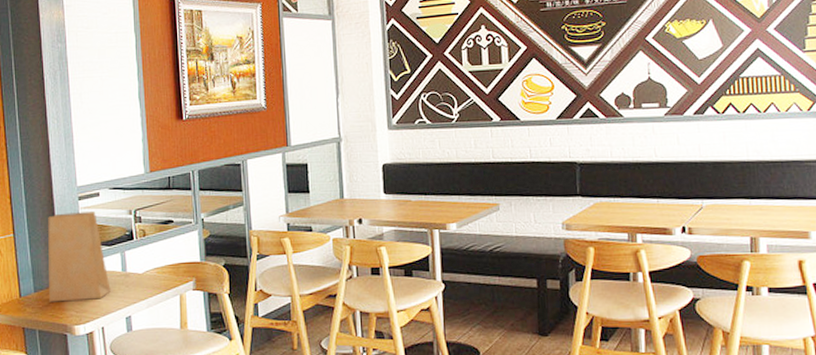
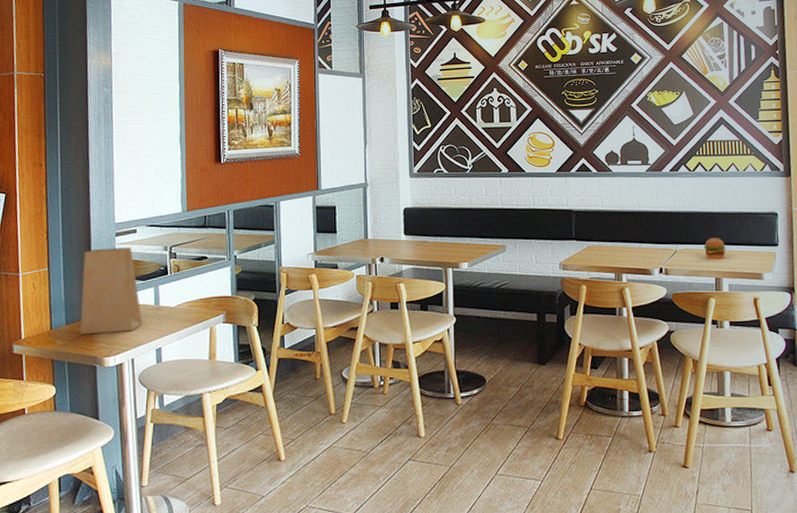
hamburger: none [736,191,764,217] -> present [704,238,727,260]

